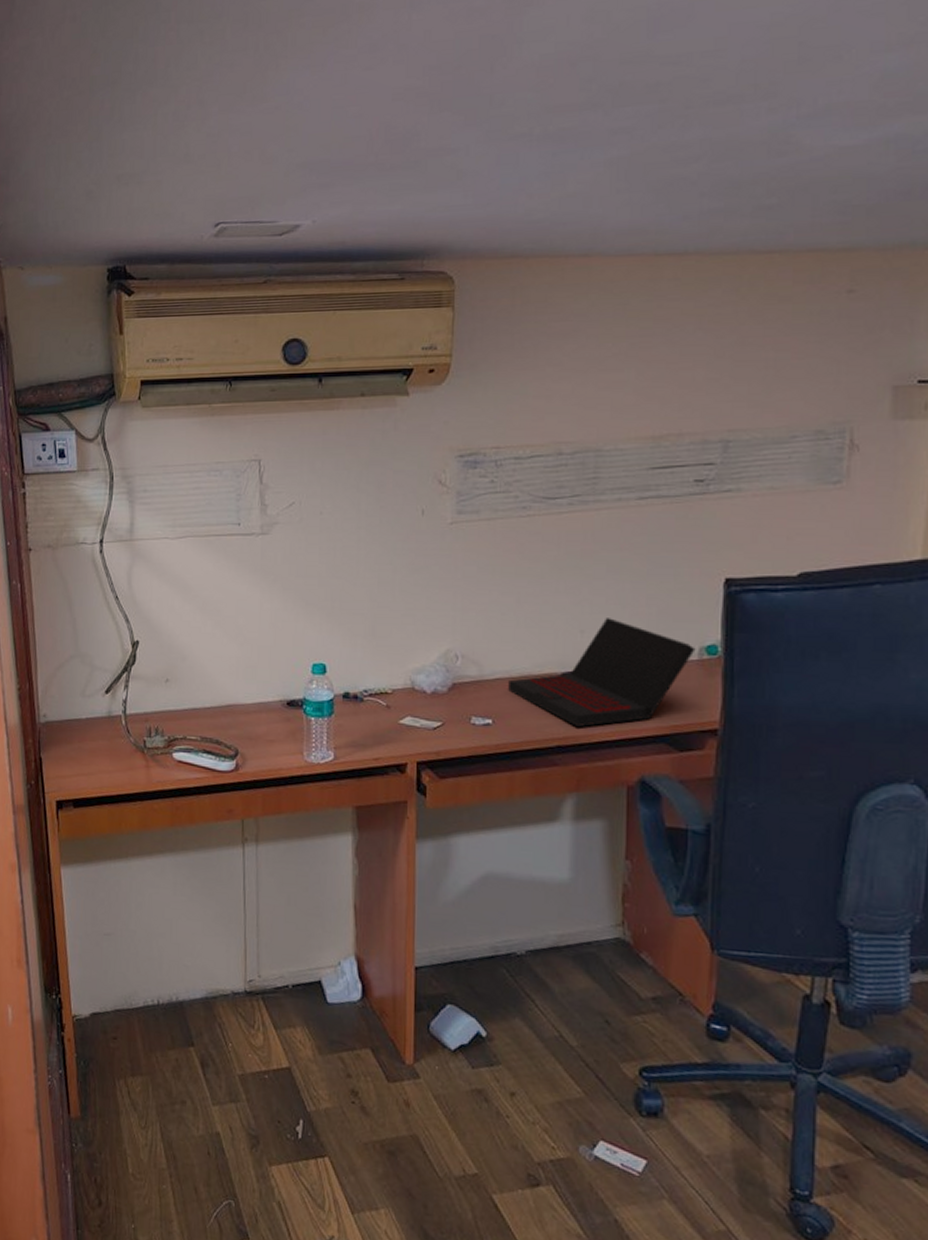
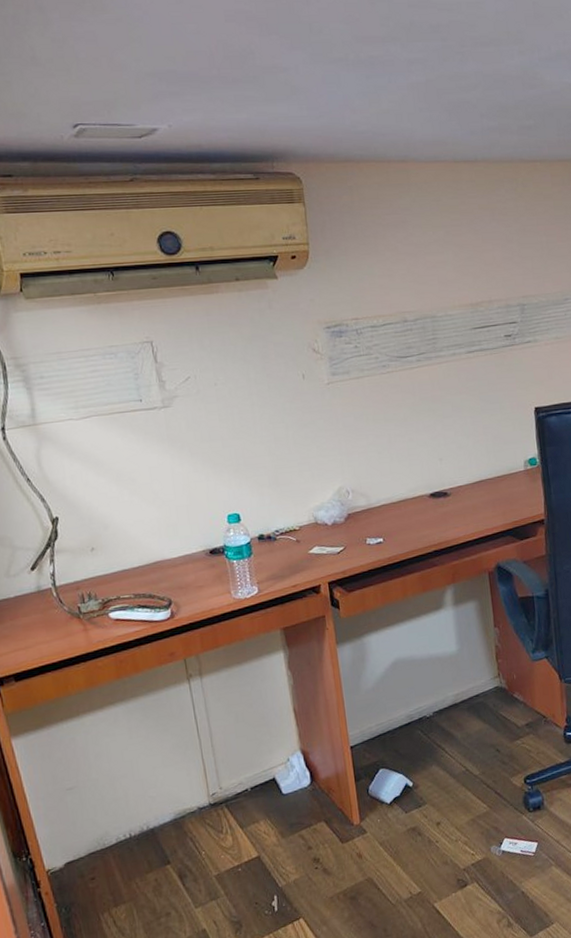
laptop: present [508,618,696,727] -> none [391,446,522,534]

